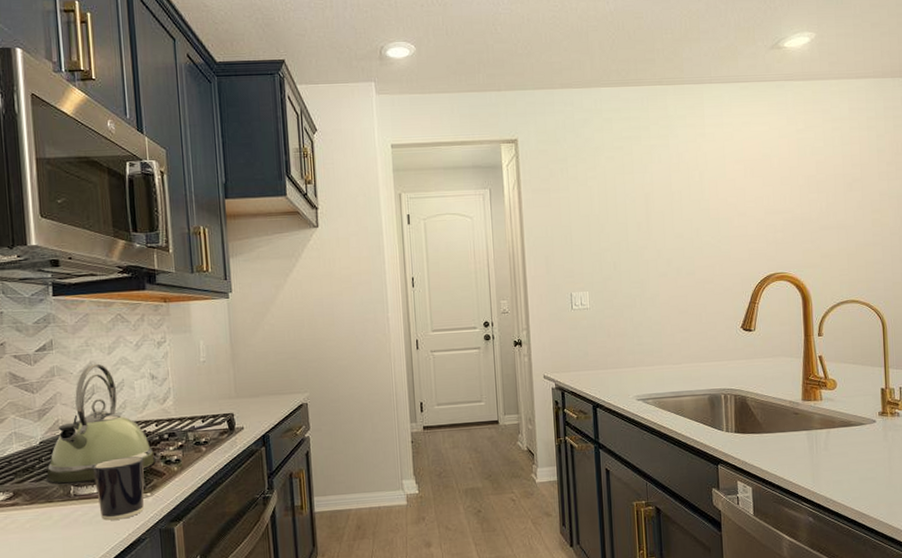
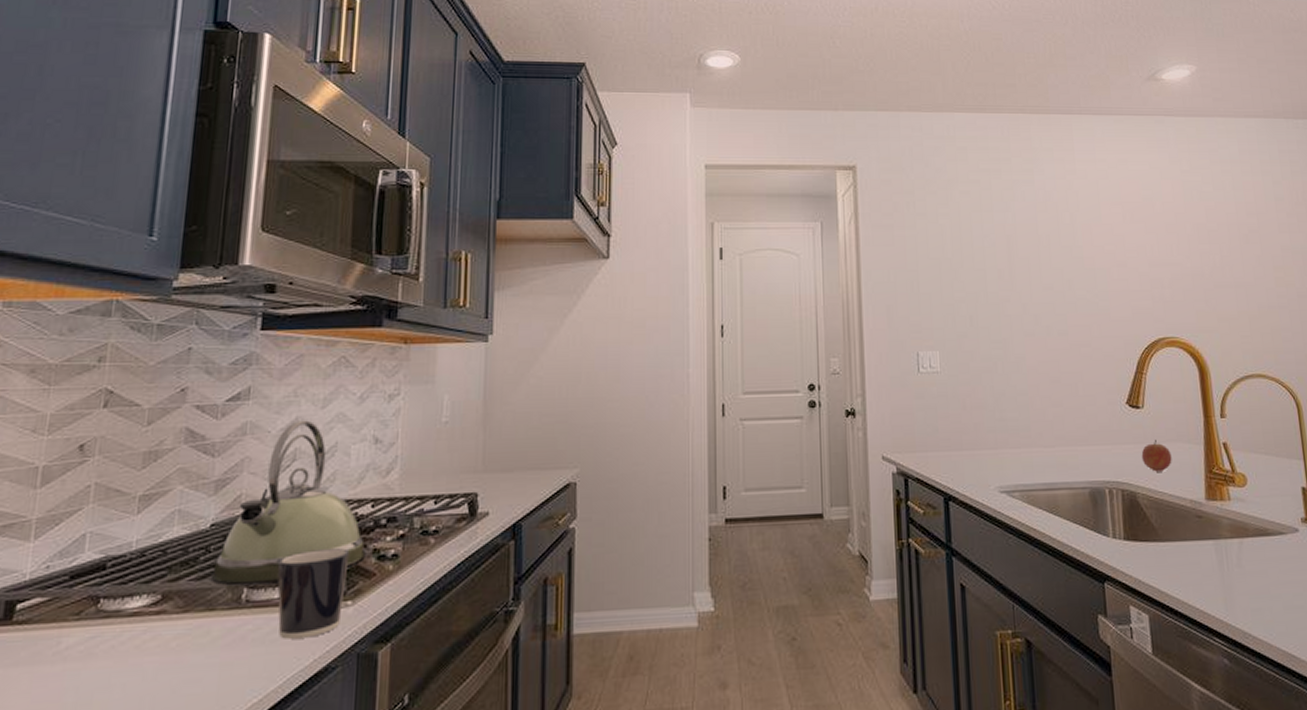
fruit: none [751,356,777,380] -> present [1141,440,1172,472]

